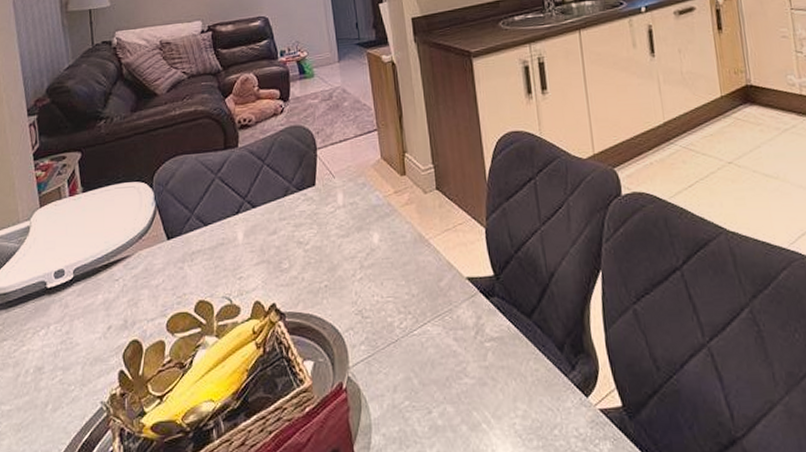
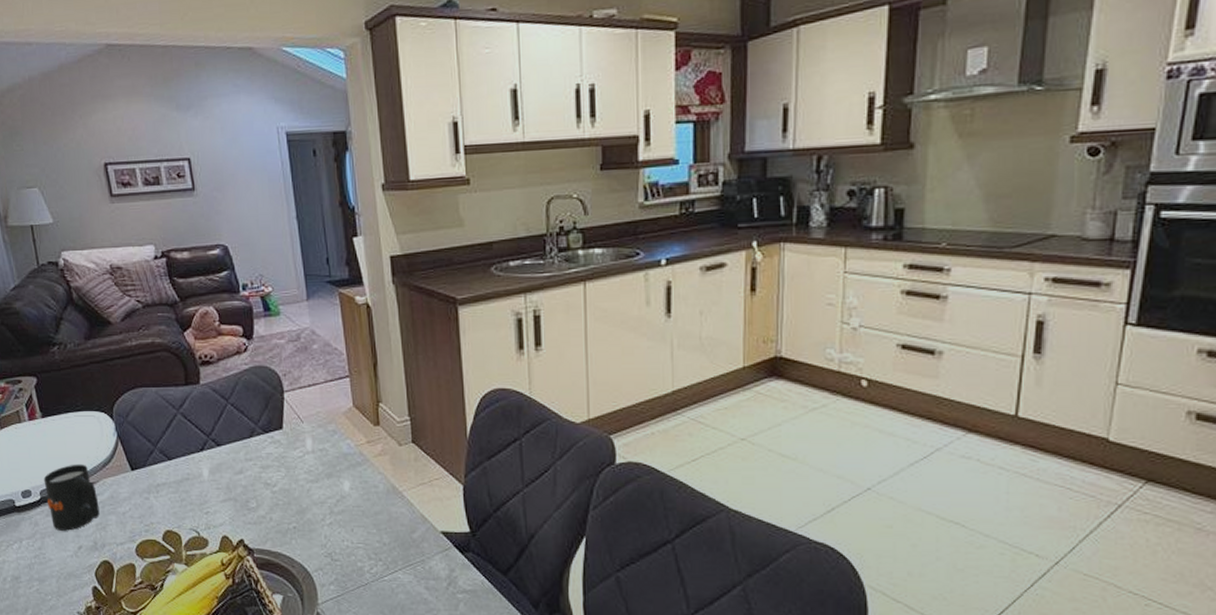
mug: none [78,237,132,311] -> present [43,464,100,531]

